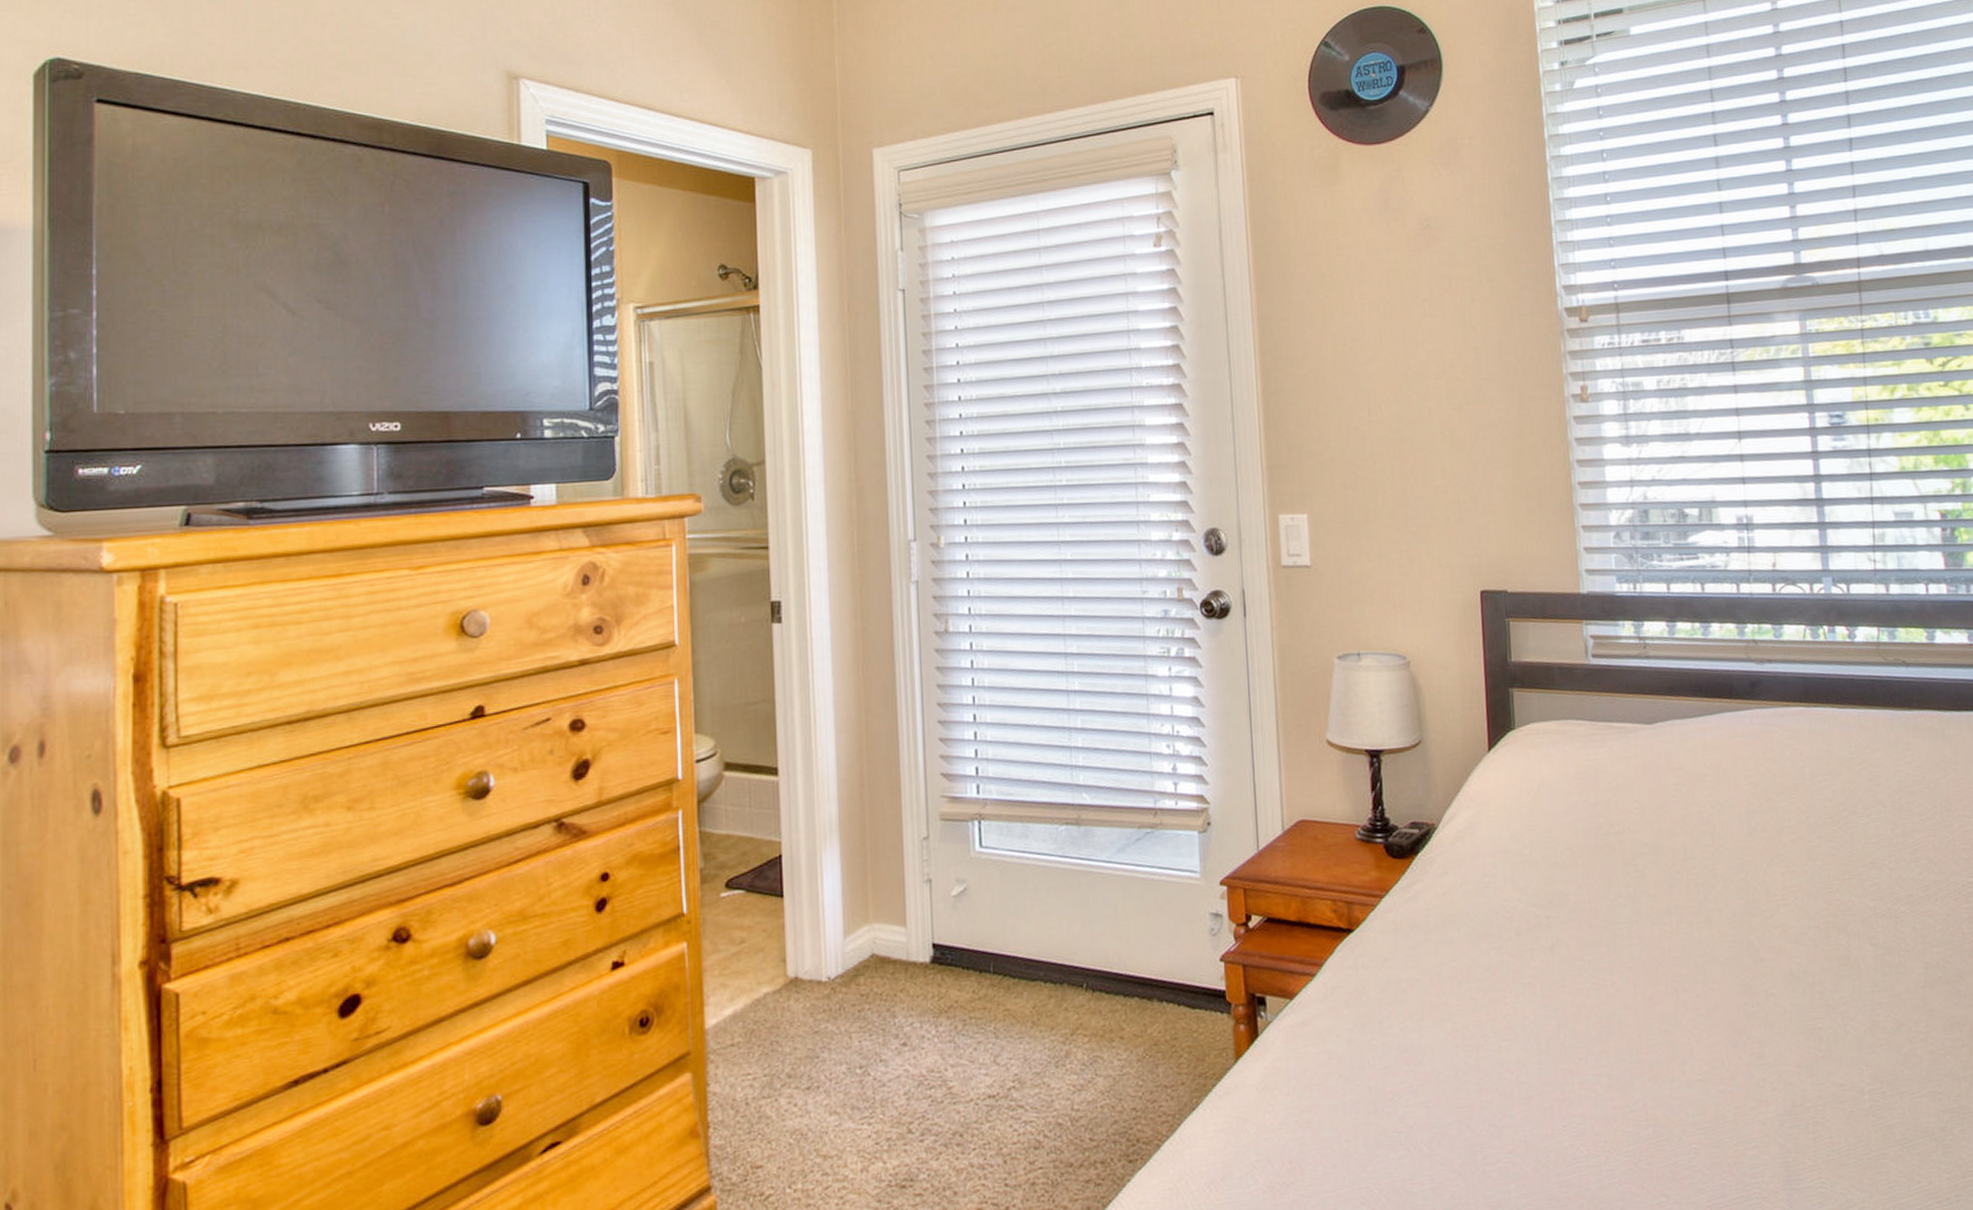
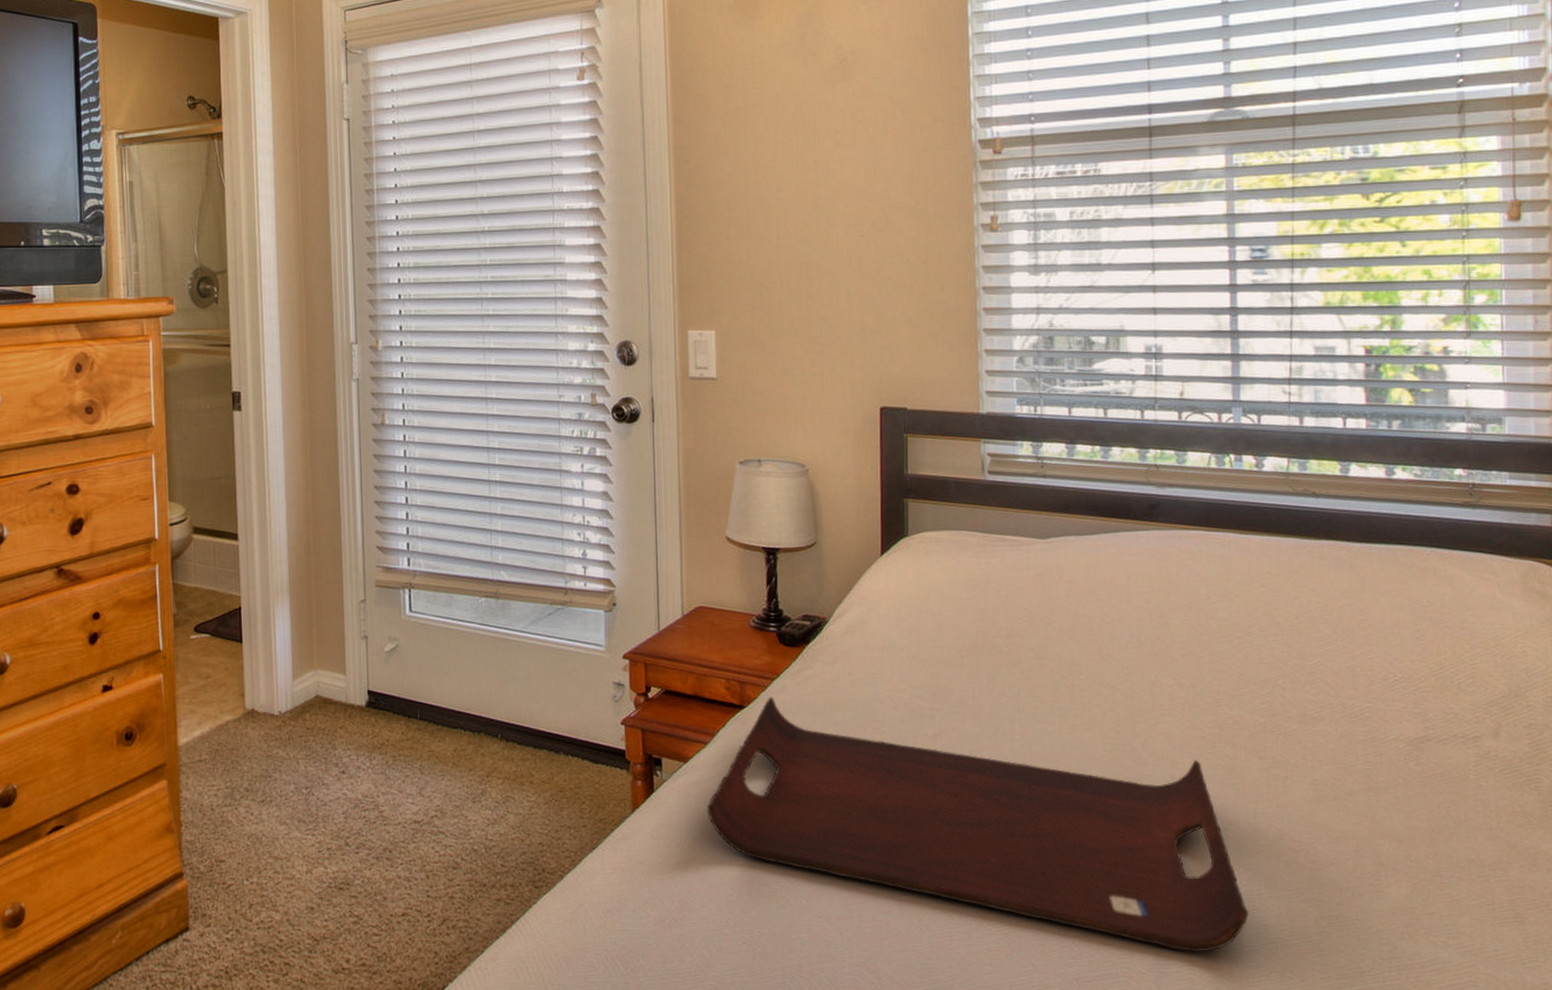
serving tray: none [1317,917,1874,1164] -> present [707,697,1250,953]

